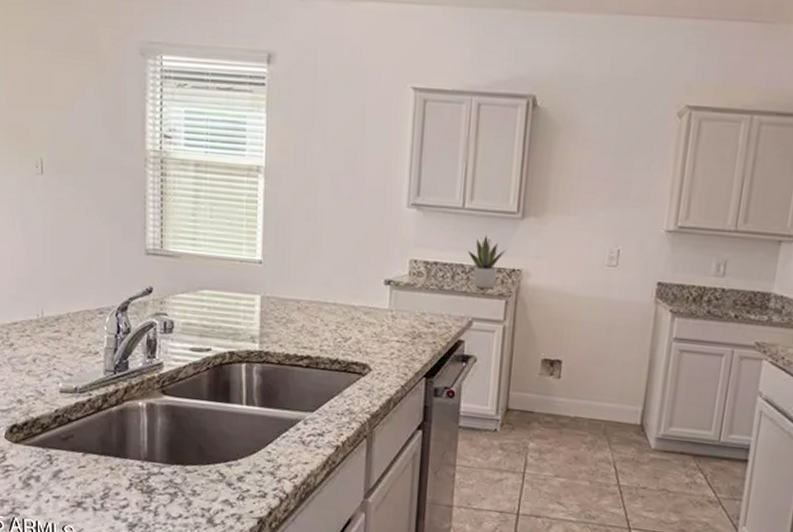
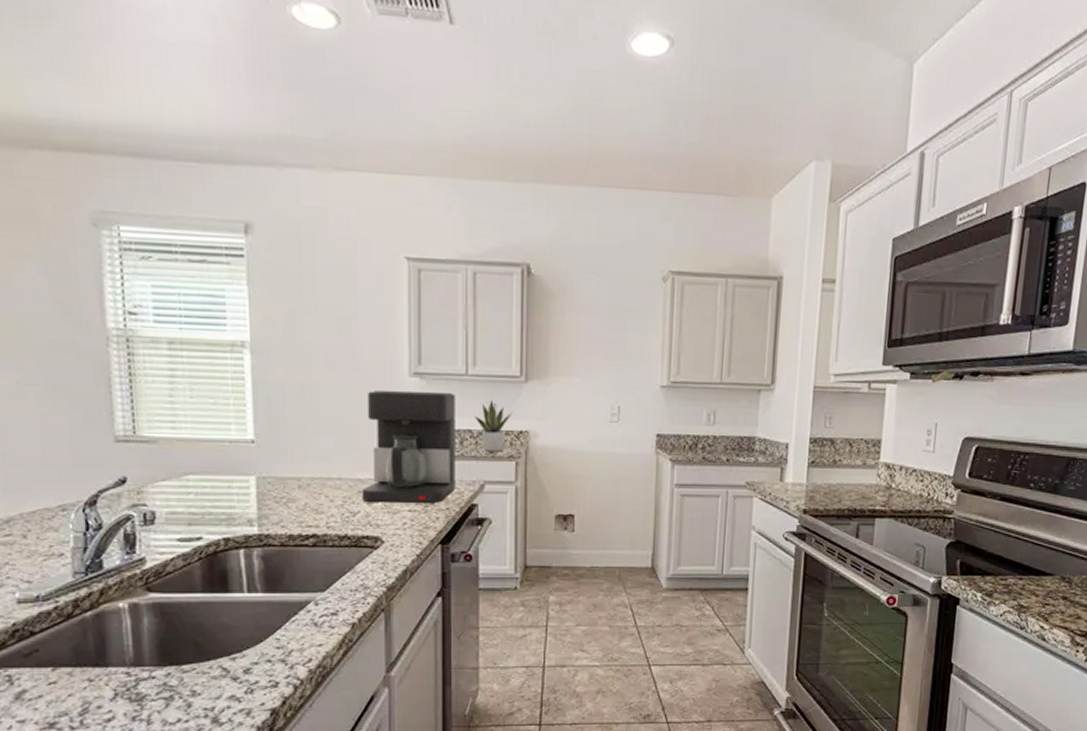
coffee maker: none [354,219,451,337] -> present [361,390,455,504]

